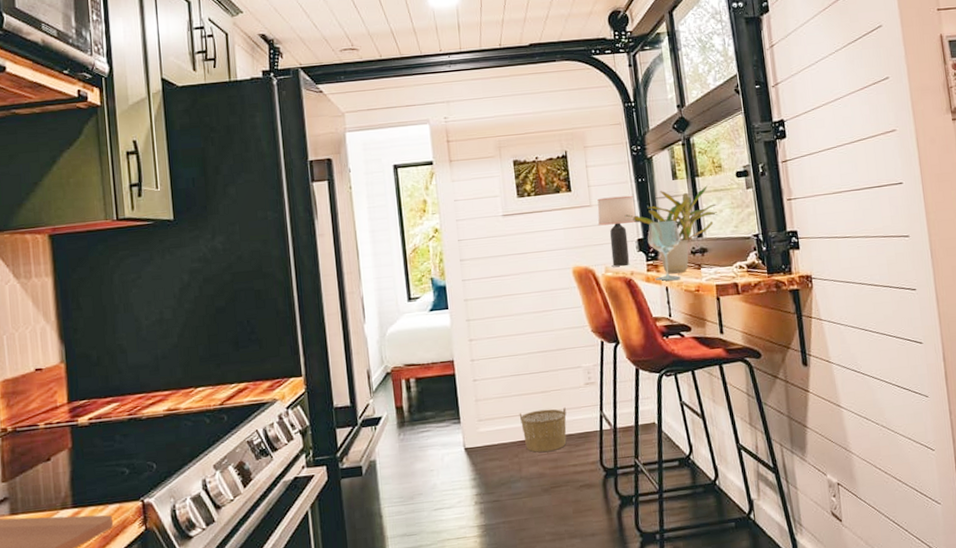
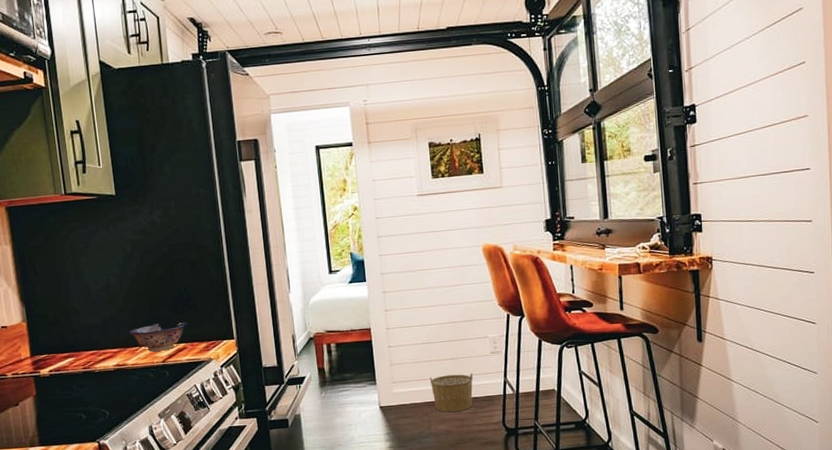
bowl: none [181,358,252,394] -> present [128,321,189,352]
table lamp: present [597,195,636,267] -> none [508,177,545,246]
potted plant: present [624,185,717,274] -> none [533,169,624,253]
wine glass: present [648,220,682,281] -> none [555,202,587,260]

